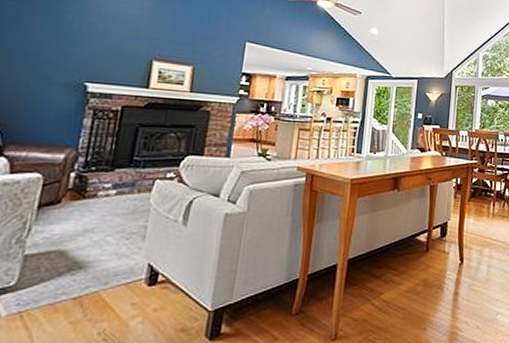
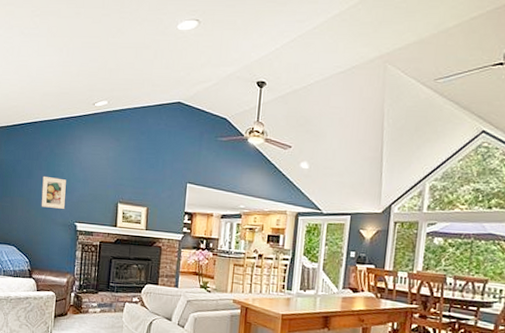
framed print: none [29,23,76,65] -> present [41,177,66,209]

